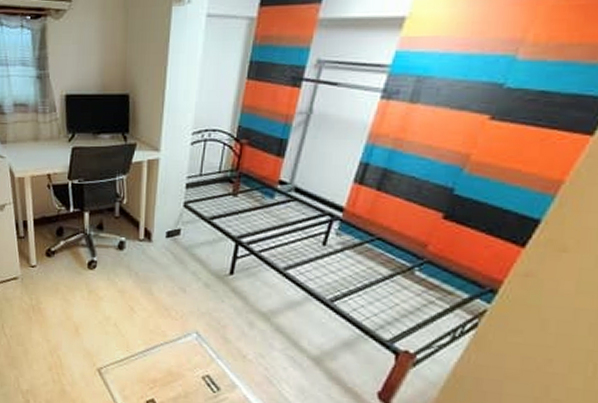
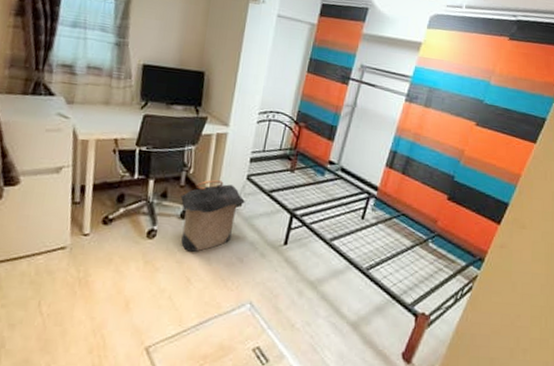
laundry hamper: none [116,209,185,282] -> present [180,179,246,252]

